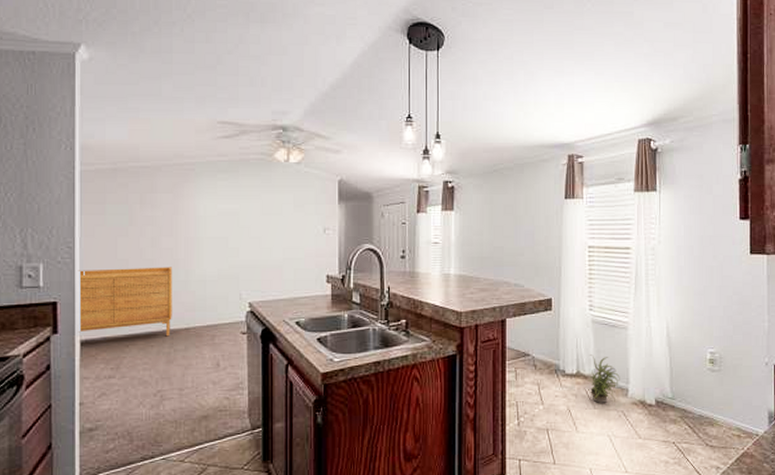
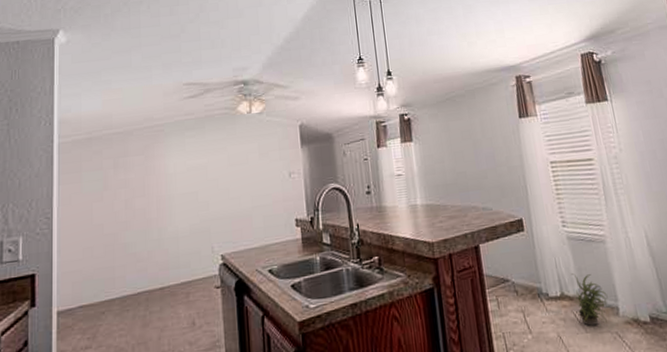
sideboard: present [78,267,172,337] -> none [55,226,147,304]

